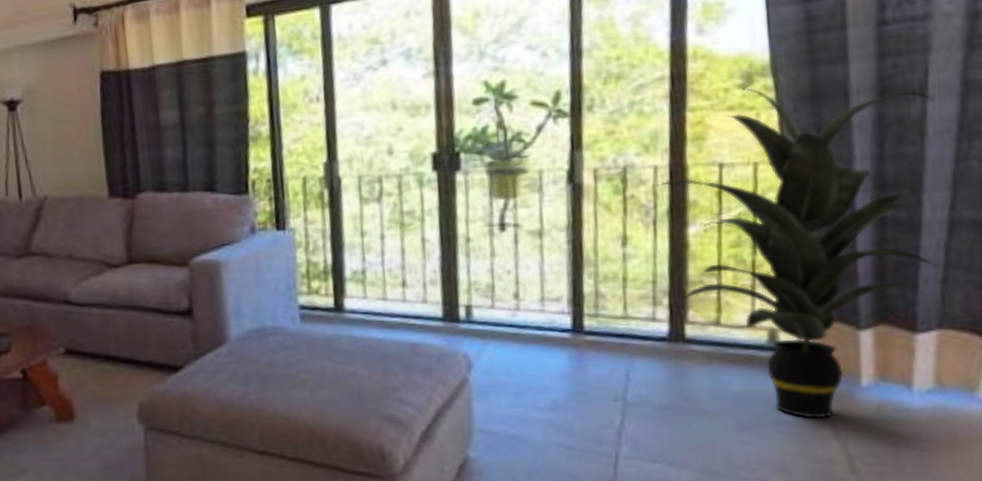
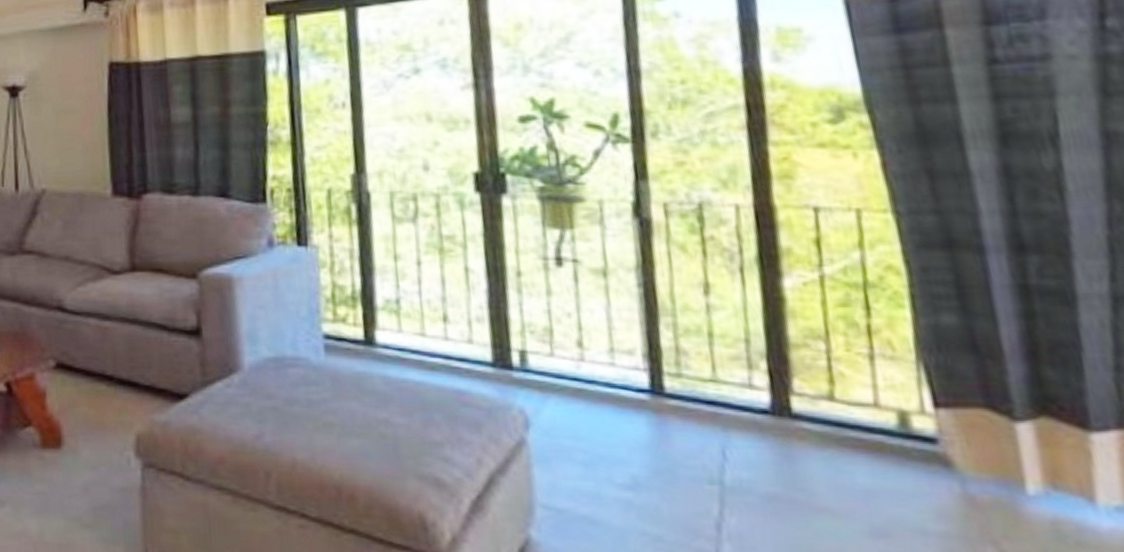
indoor plant: present [656,87,940,419] -> none [739,123,1109,531]

